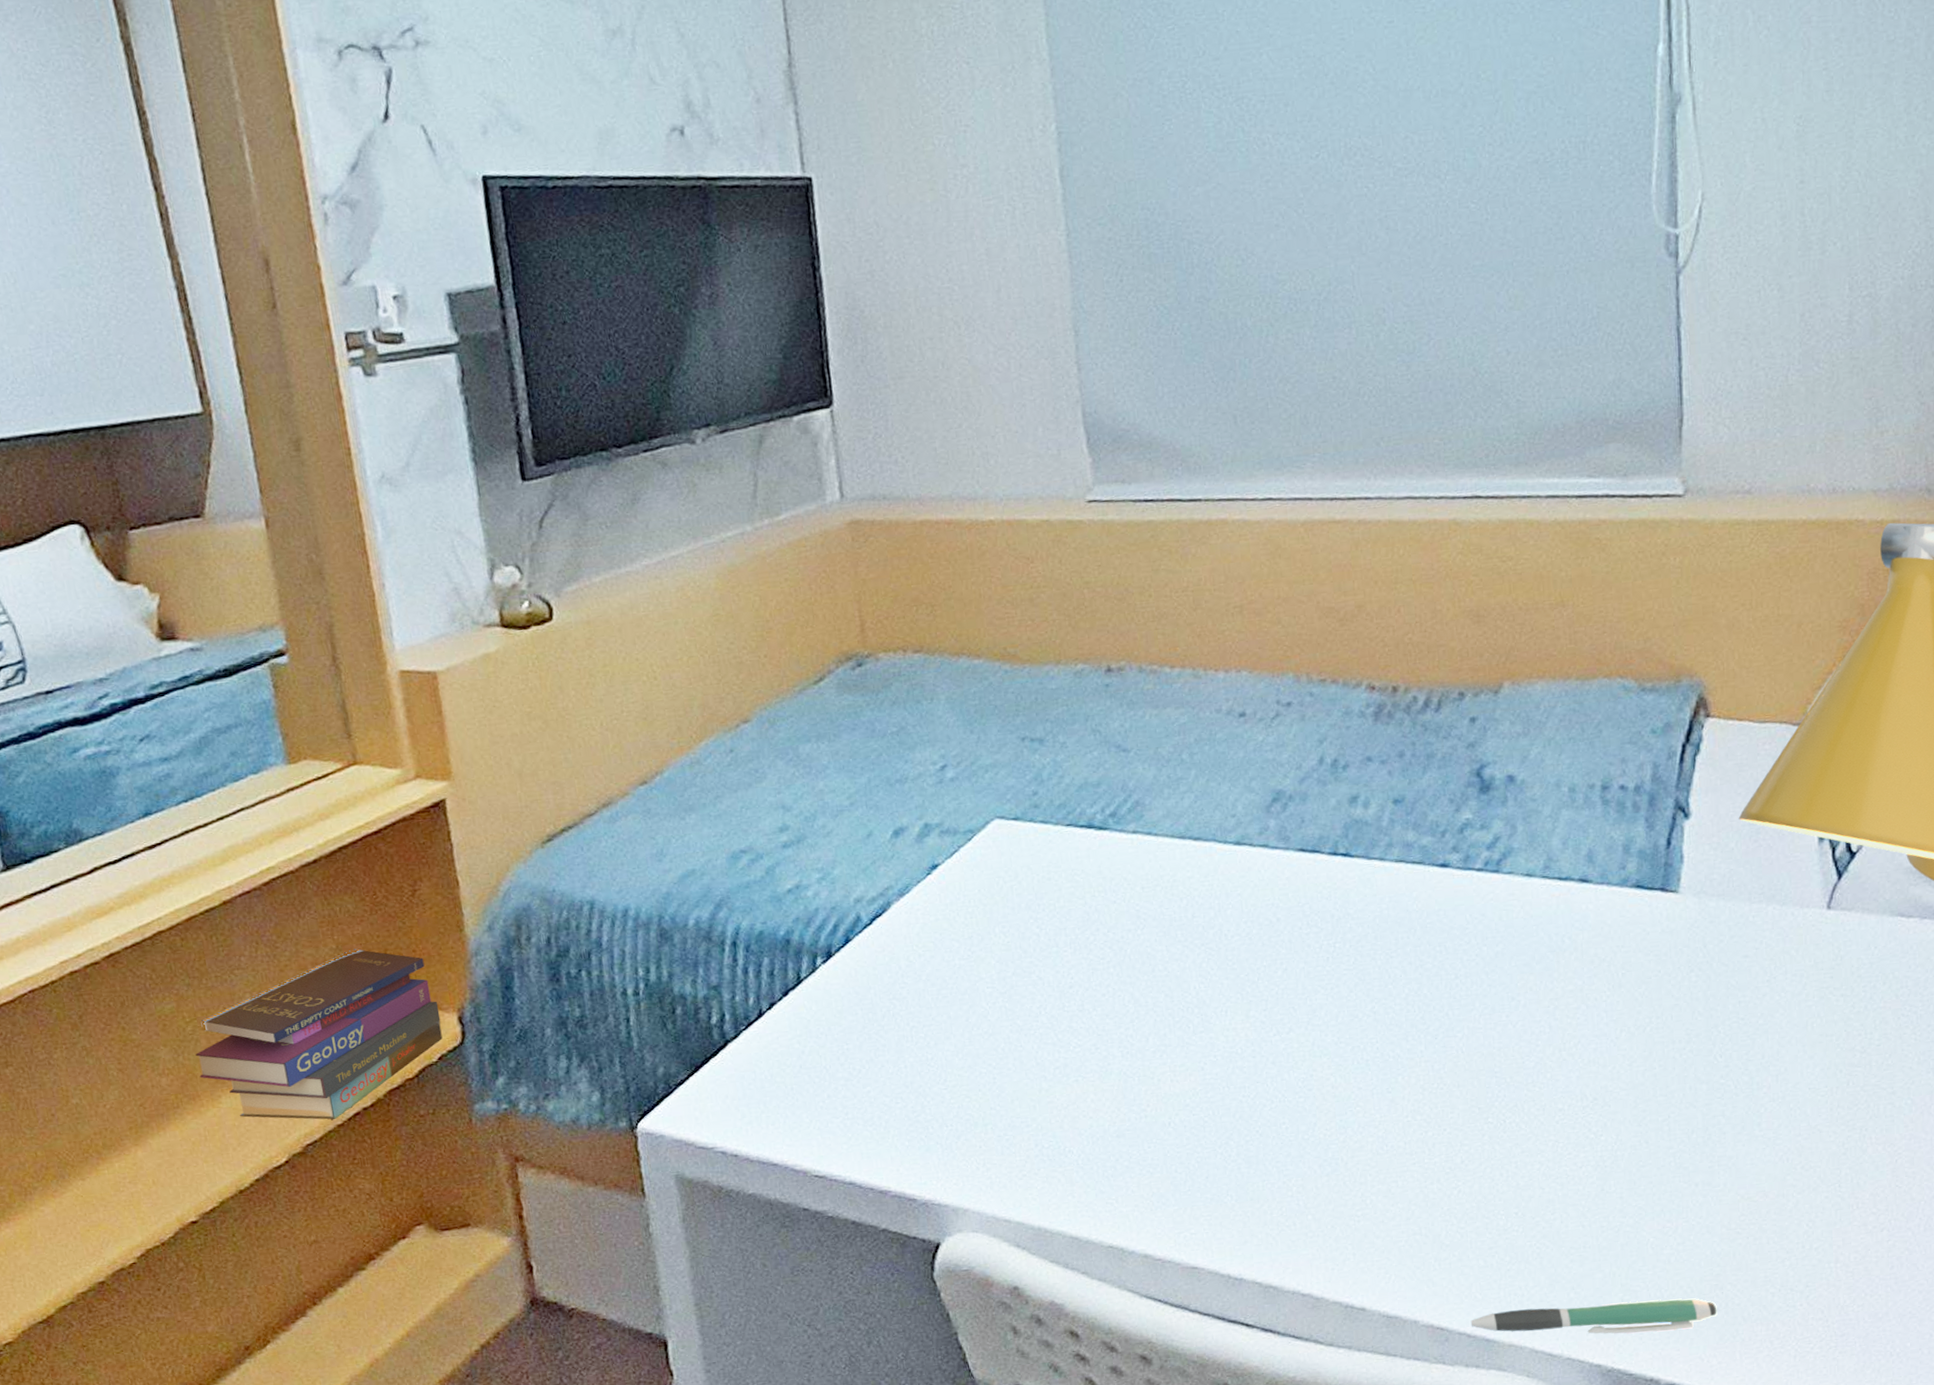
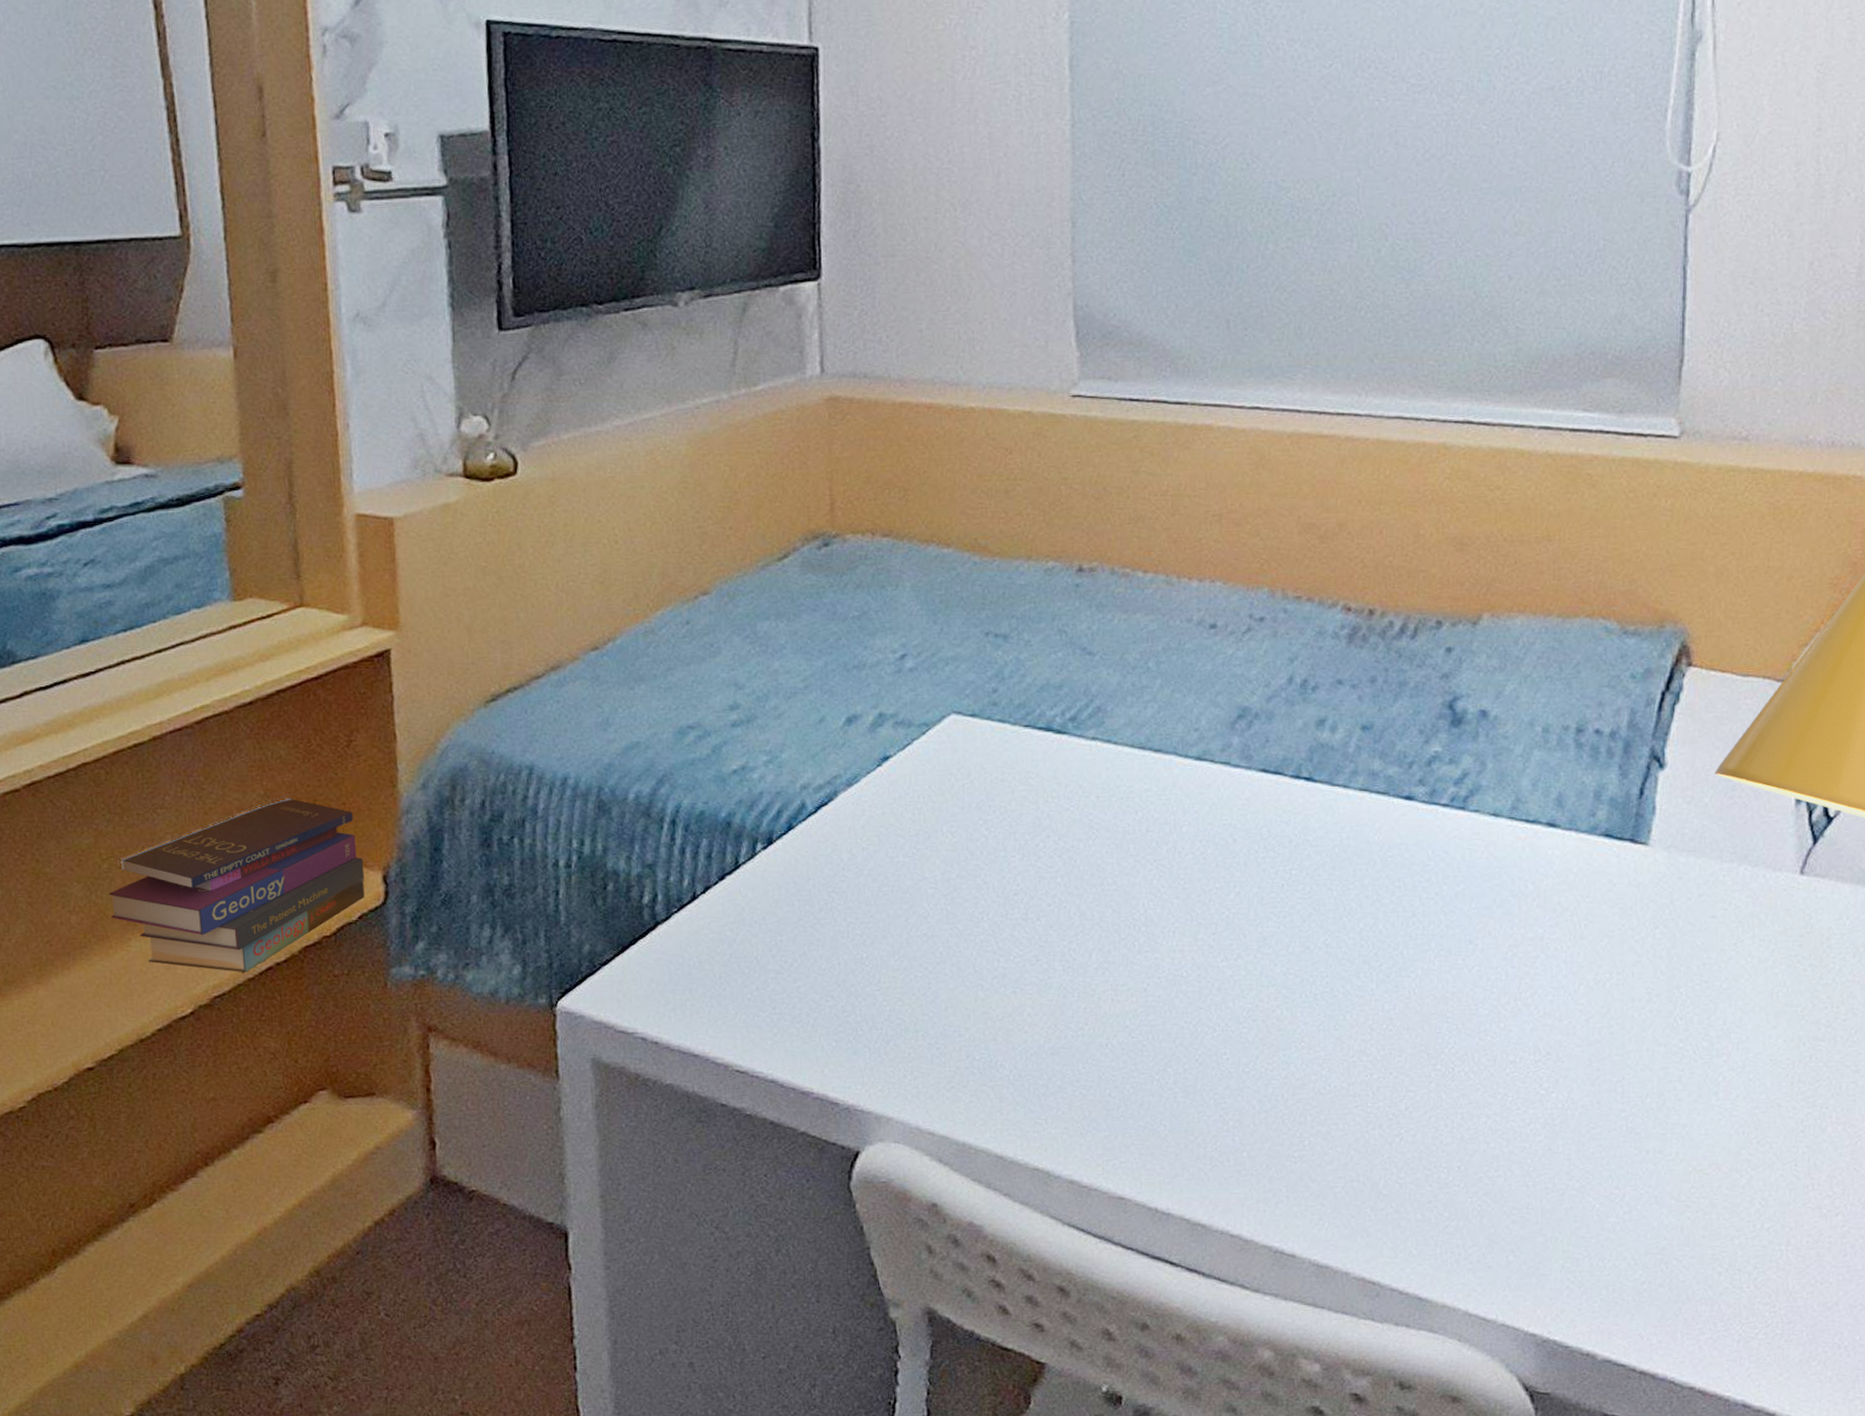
pen: present [1470,1299,1717,1334] -> none [1403,1269,1661,1303]

